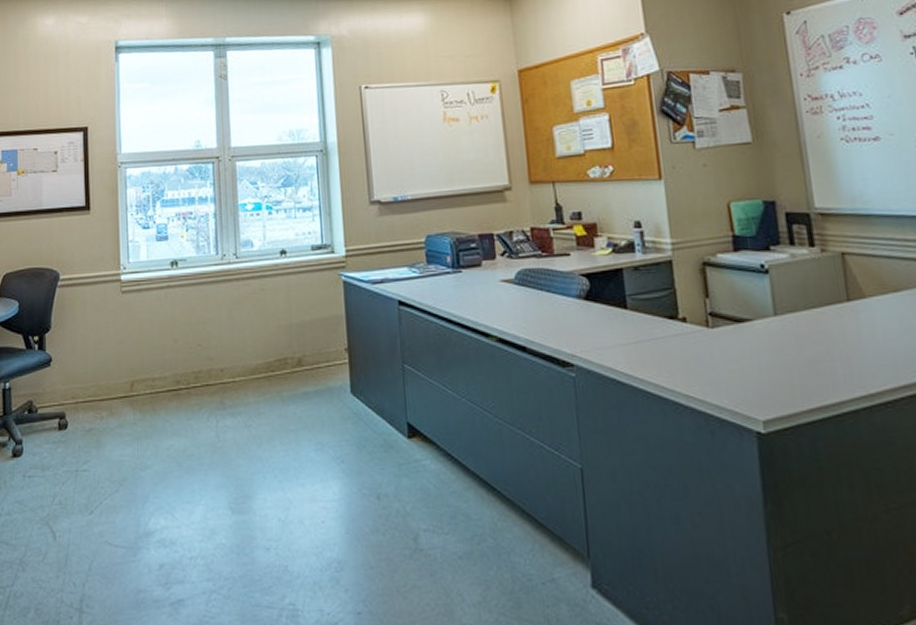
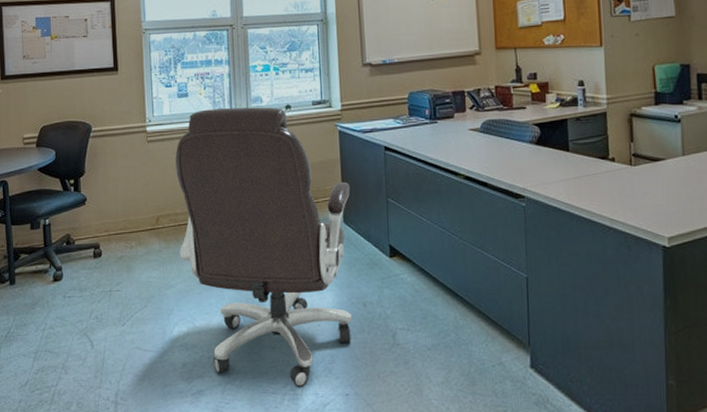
chair: none [153,252,364,602] -> present [175,107,353,388]

